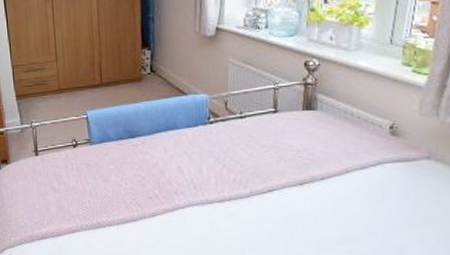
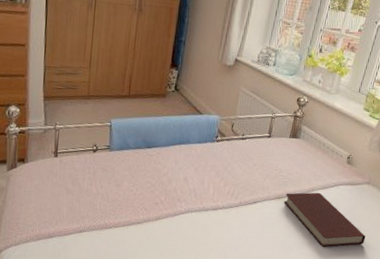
book: none [309,174,438,242] -> present [284,192,366,247]

